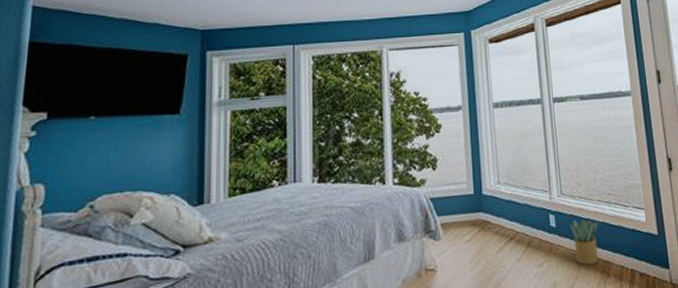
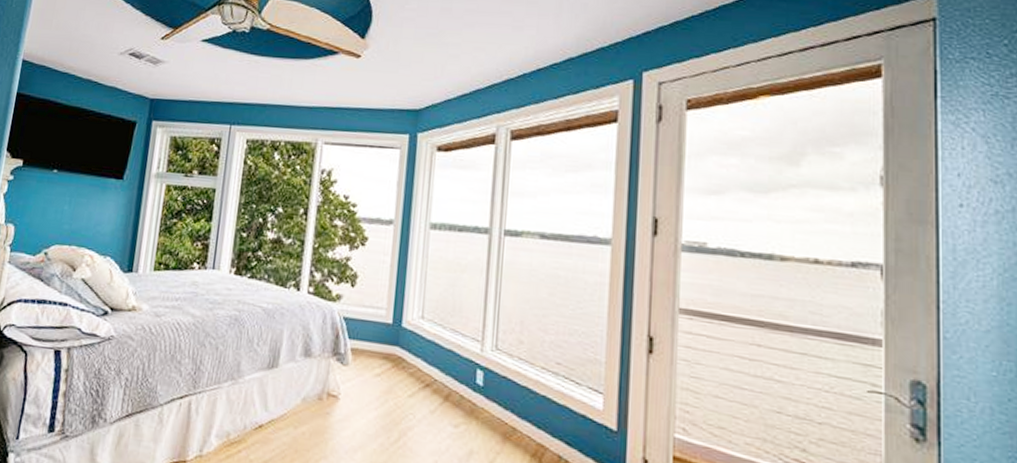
potted plant: present [569,219,598,265] -> none [500,383,537,443]

